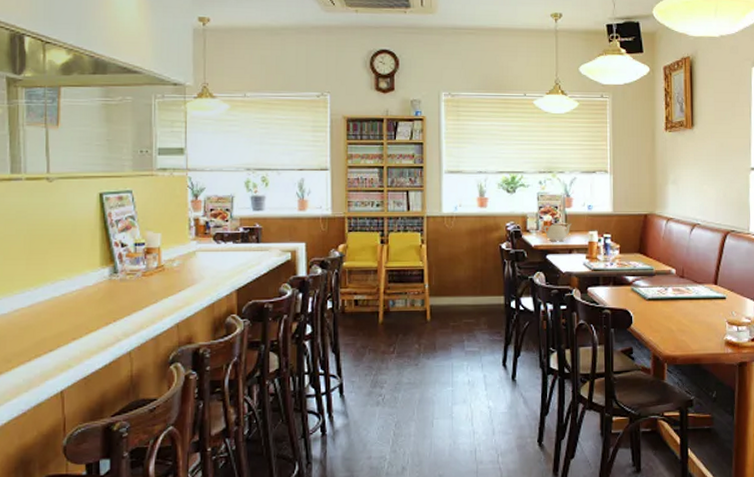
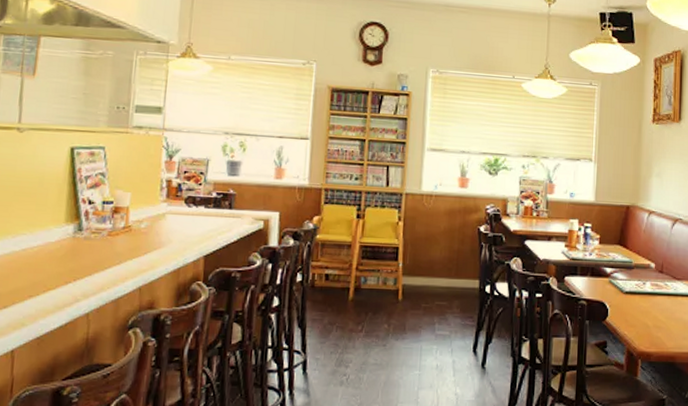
teapot: present [543,223,571,242] -> none [523,209,552,228]

